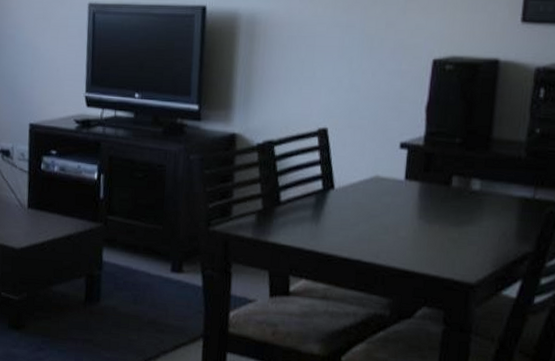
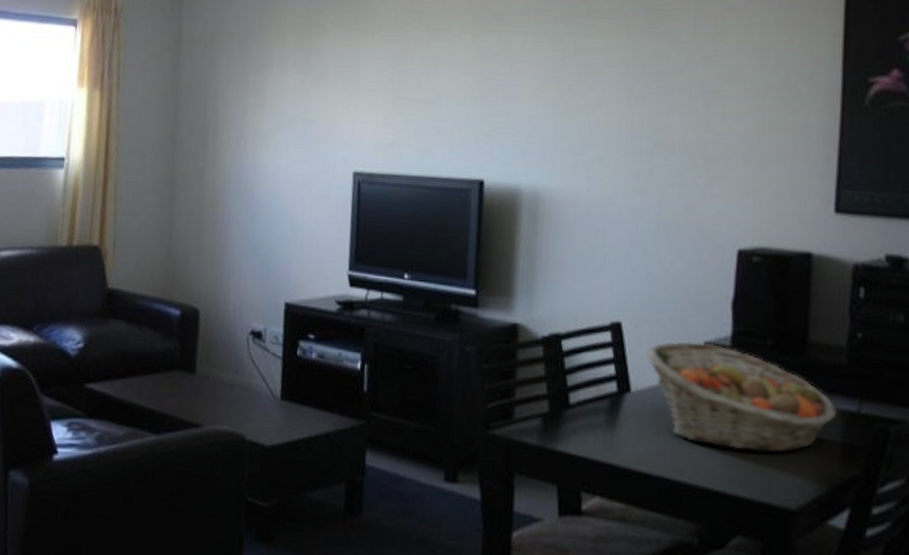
fruit basket: none [348,142,515,236] -> present [645,340,837,453]

